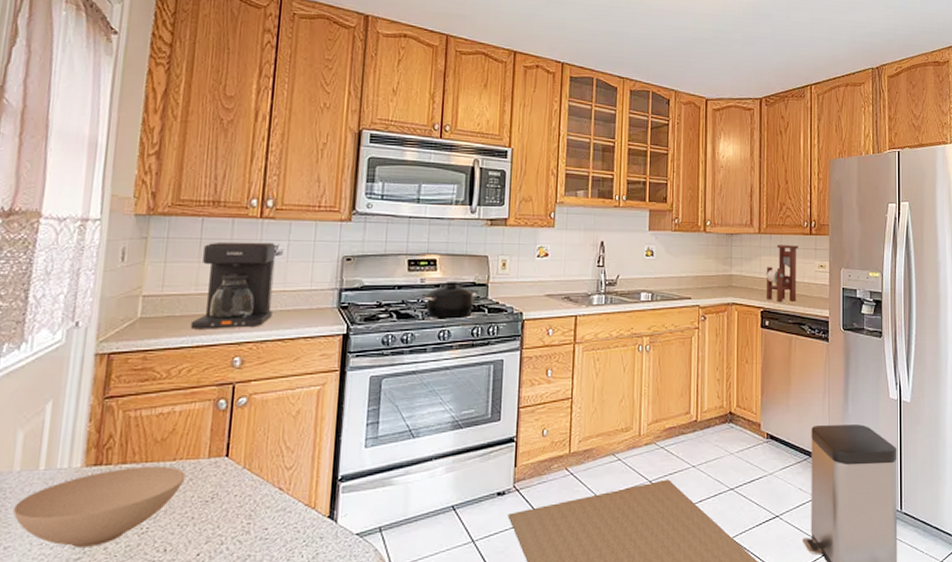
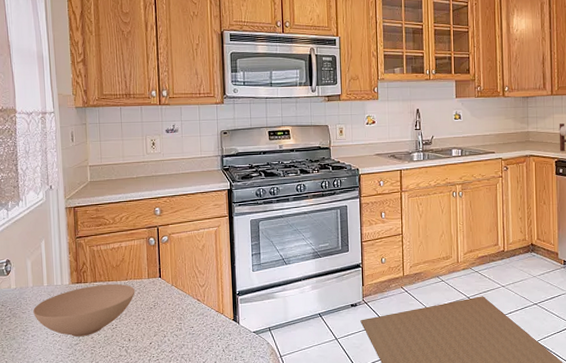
coffee maker: present [190,241,277,329] -> none [123,123,177,189]
saucepan: present [421,282,478,319] -> none [281,147,323,176]

